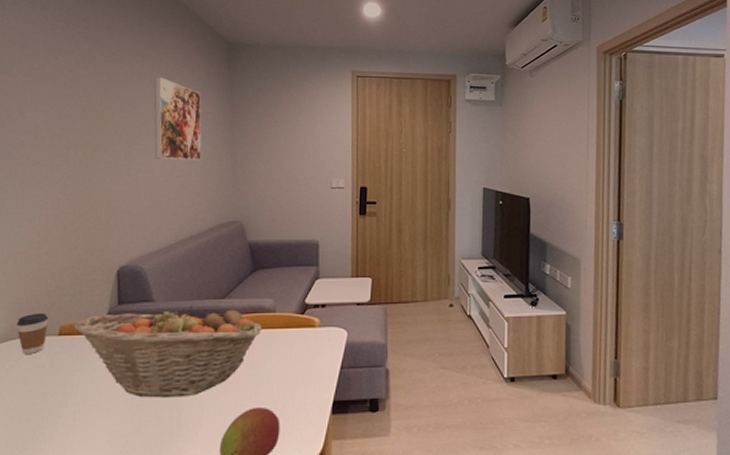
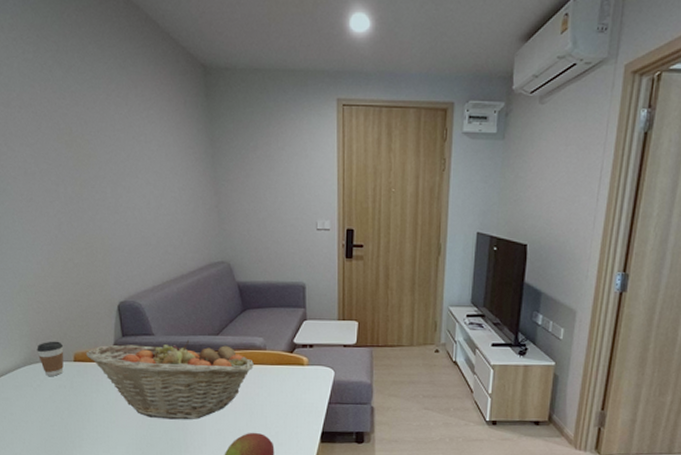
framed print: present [154,77,202,160] -> none [131,107,186,198]

